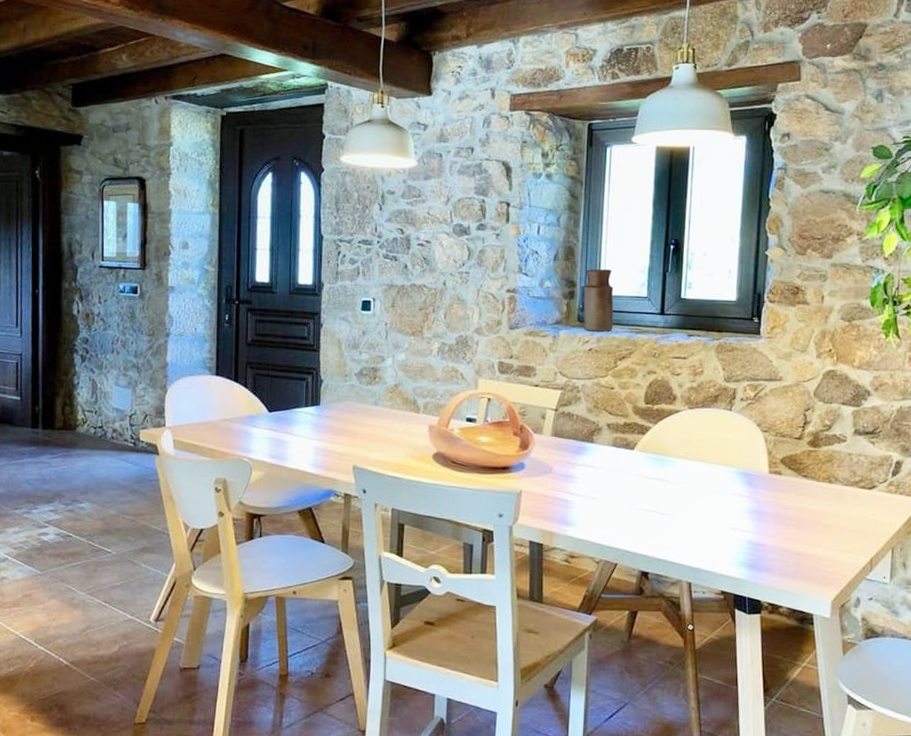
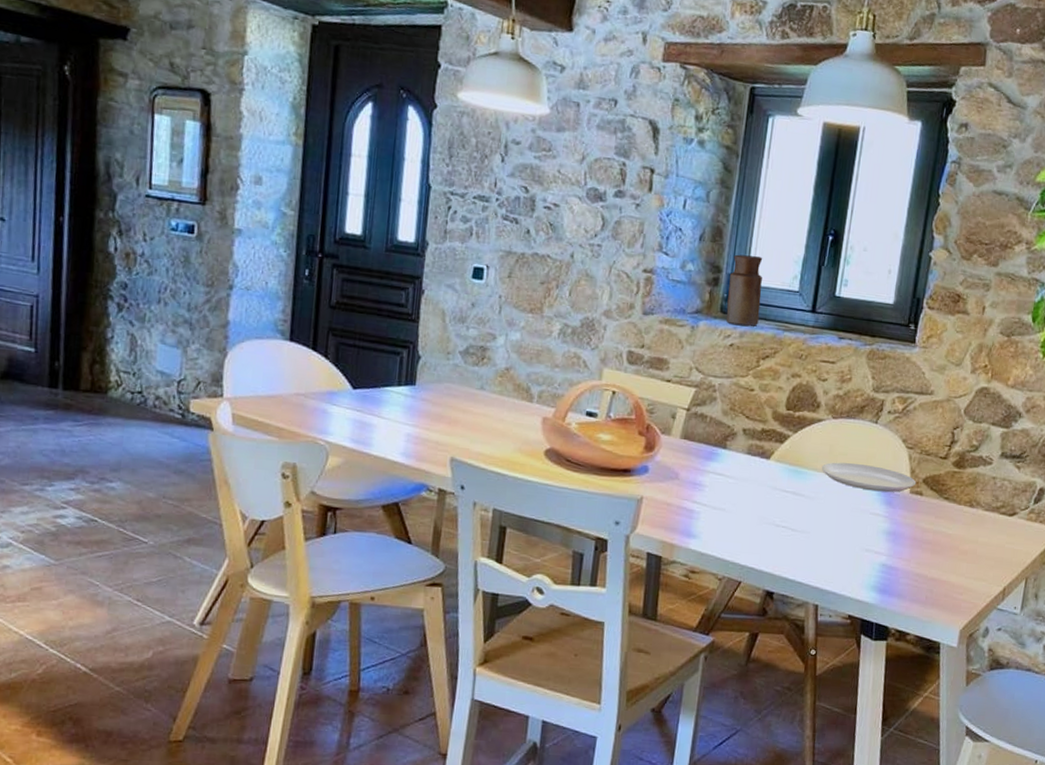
plate: none [682,449,774,474] -> present [821,462,917,493]

